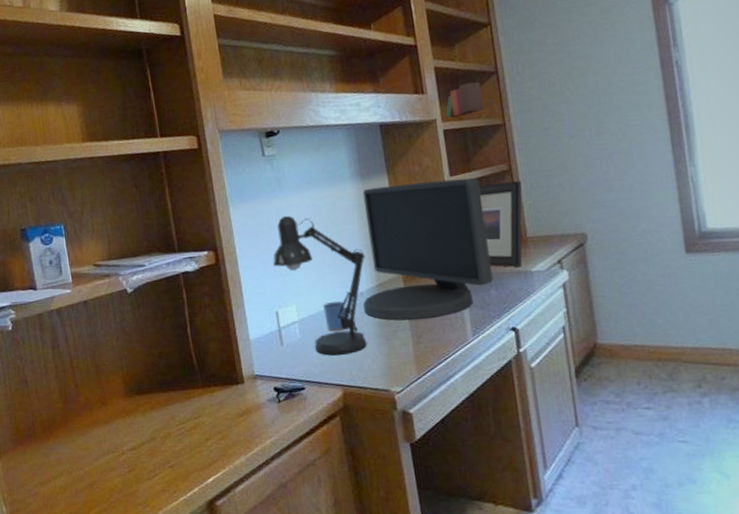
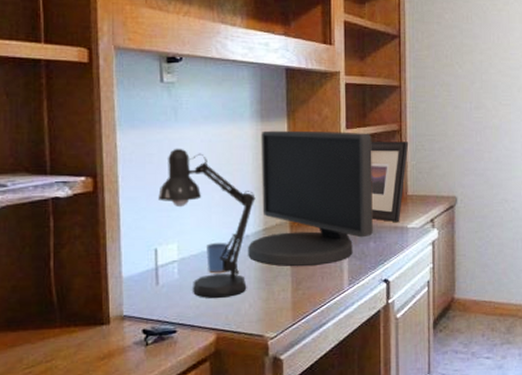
books: present [445,81,485,119] -> none [349,41,385,73]

